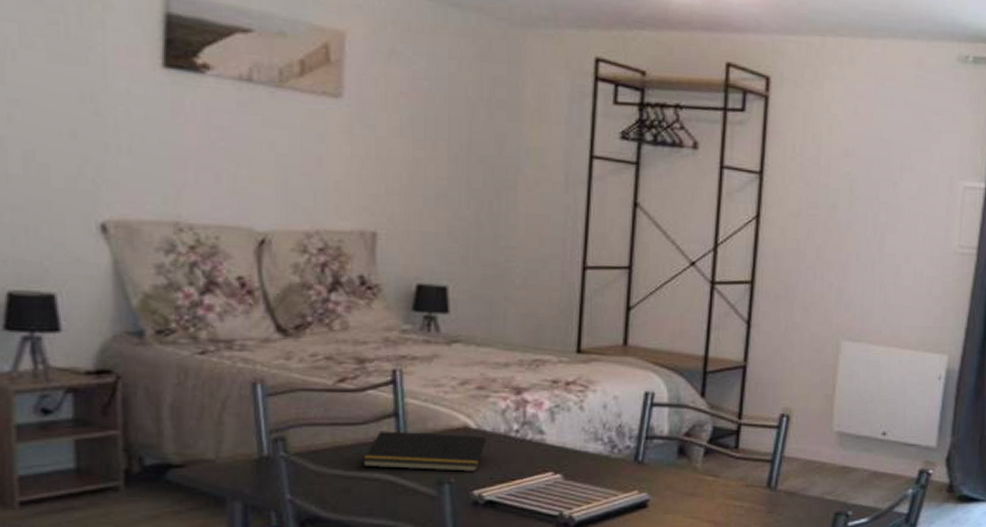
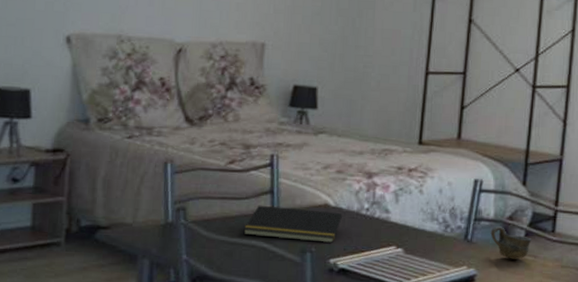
cup: none [664,443,712,480] -> present [490,225,532,260]

